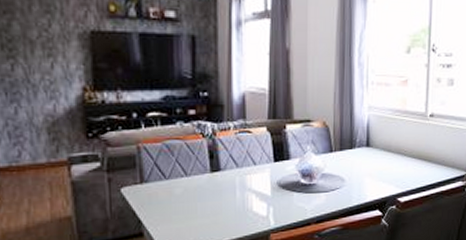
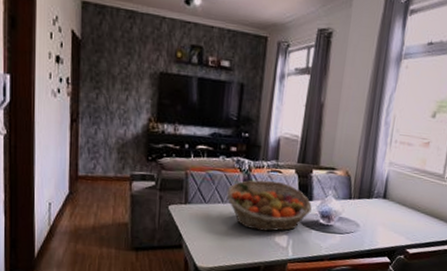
fruit basket: none [190,143,290,202] -> present [226,180,312,232]

